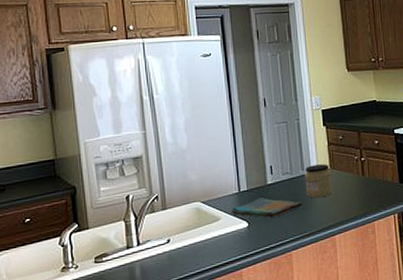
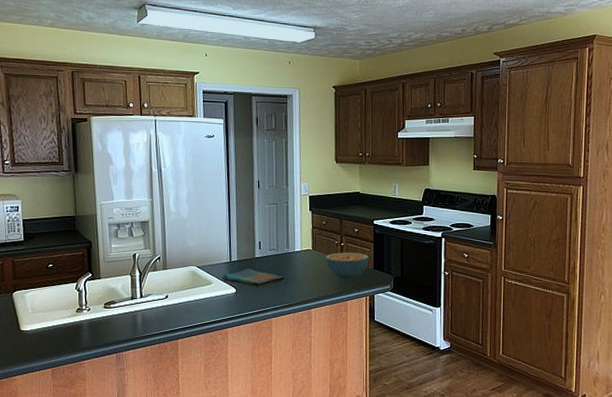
jar: present [305,164,333,199] -> none [289,245,313,275]
cereal bowl: none [345,166,393,198] -> present [325,252,369,279]

